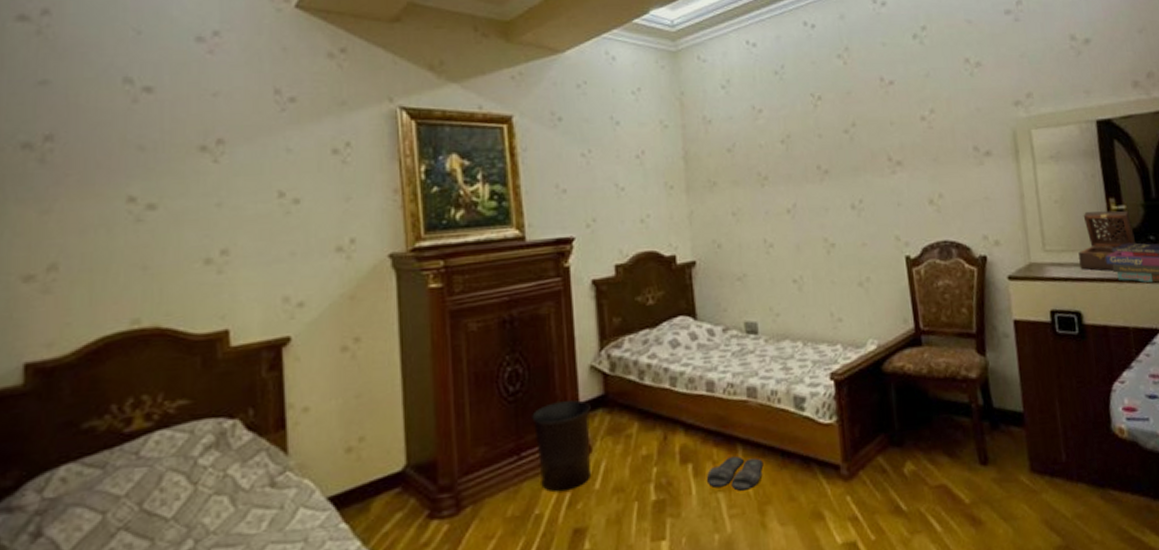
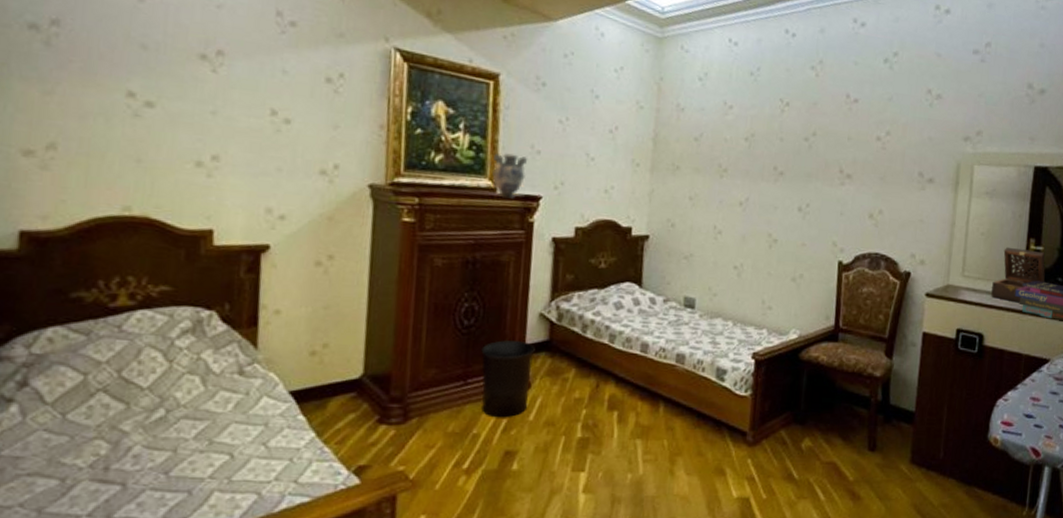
decorative vase: none [518,197,555,247] -> present [492,153,528,200]
slippers: present [707,455,764,492] -> none [629,410,681,442]

